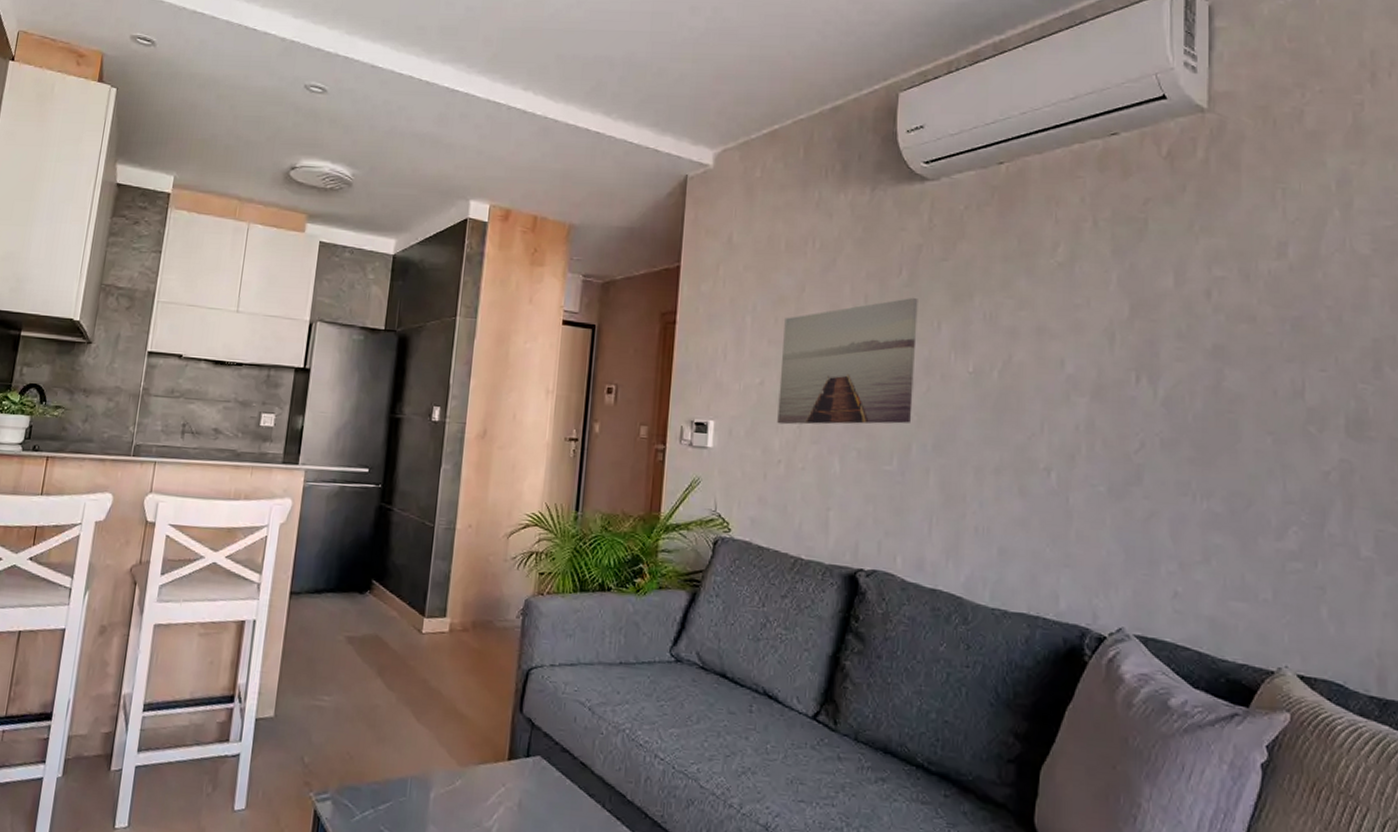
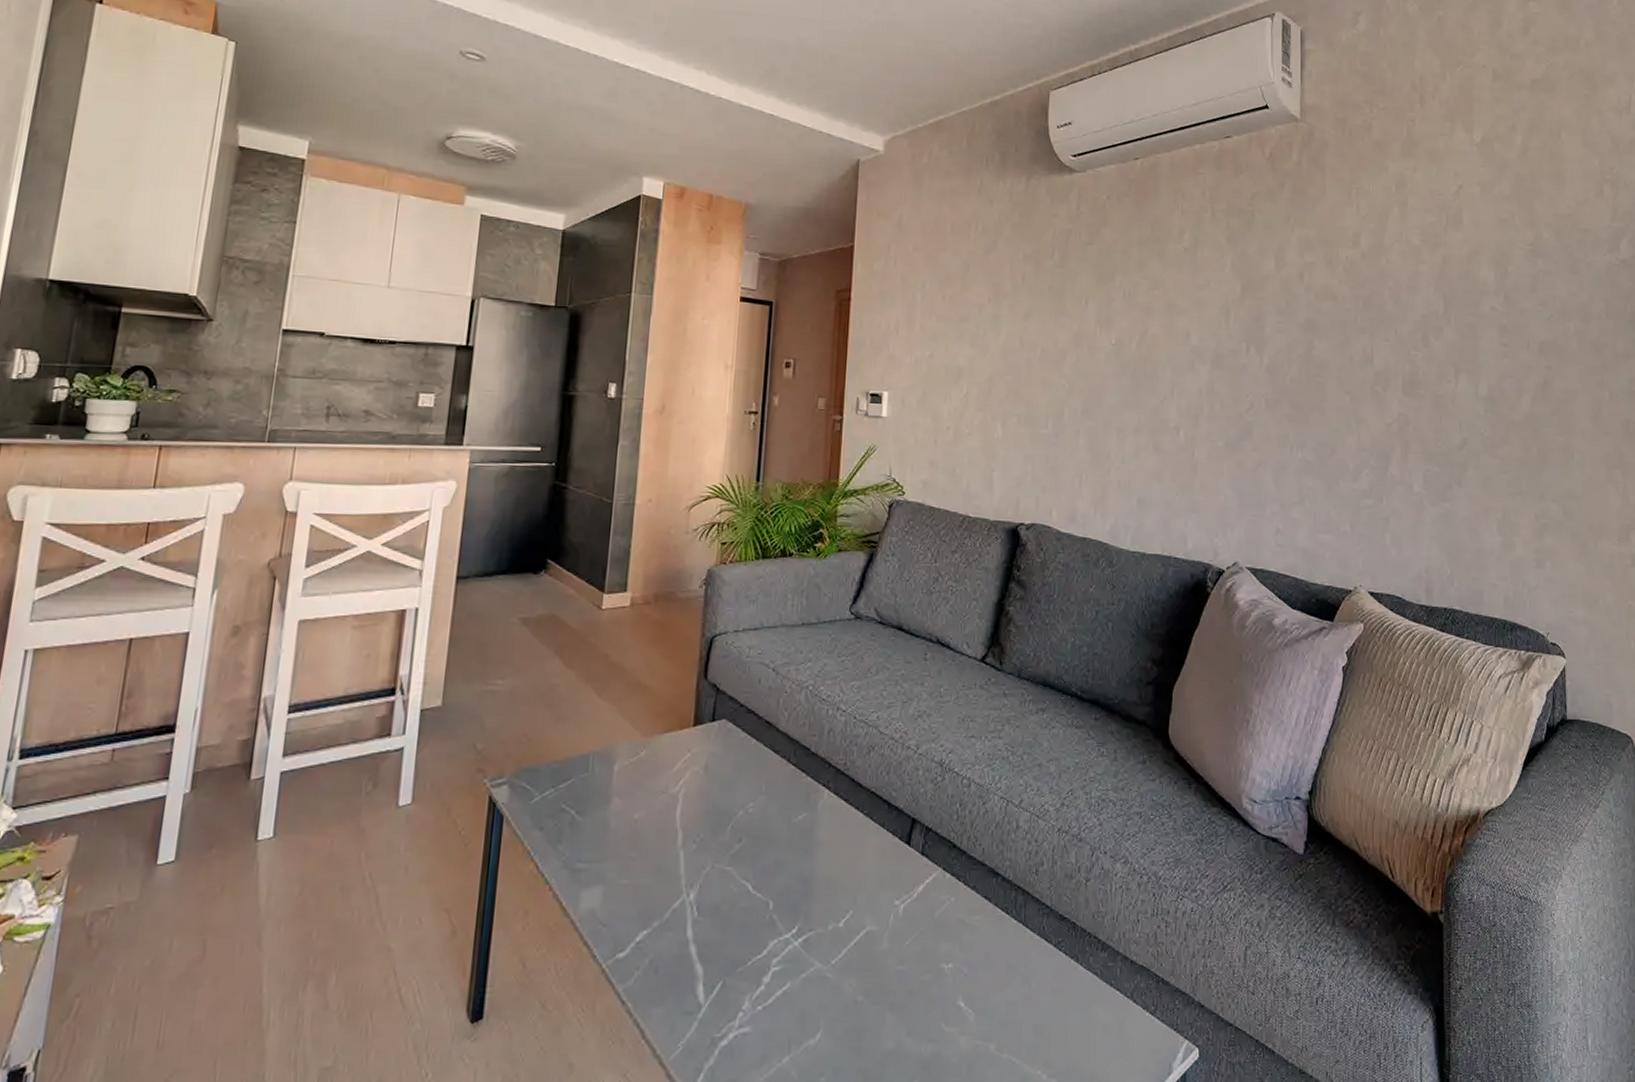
wall art: present [777,297,918,425] -> none [946,277,1068,394]

